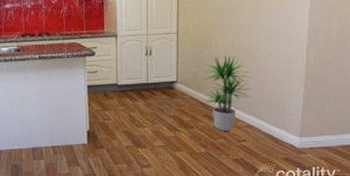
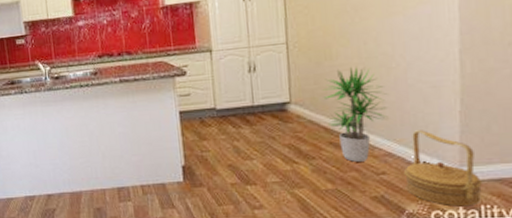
basket: none [259,107,314,168] -> present [404,130,482,207]

